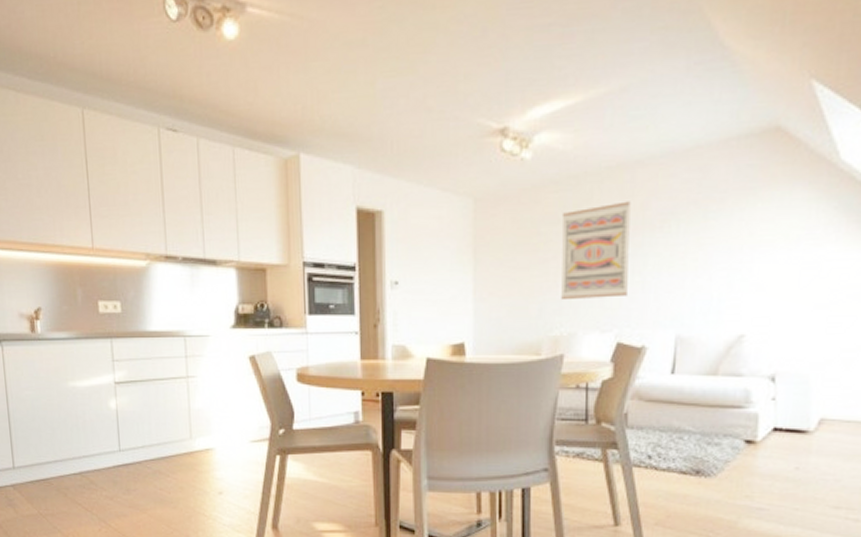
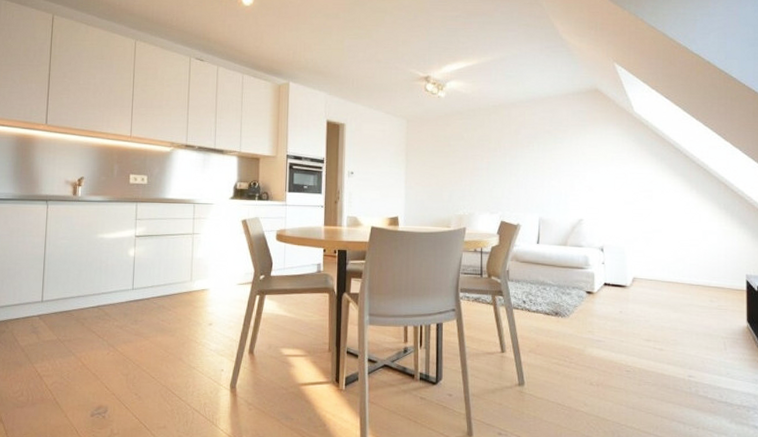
wall art: present [561,201,631,299] -> none [464,128,508,191]

